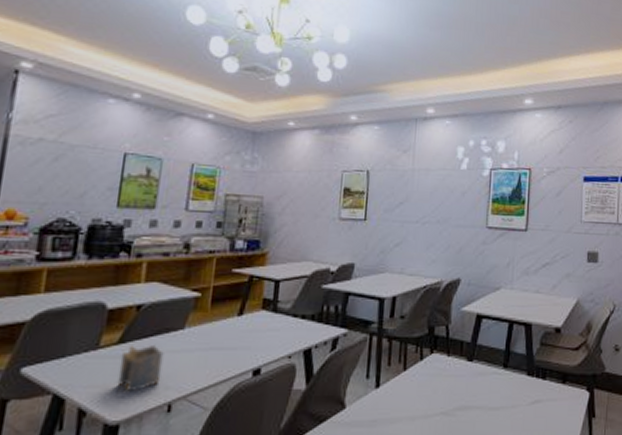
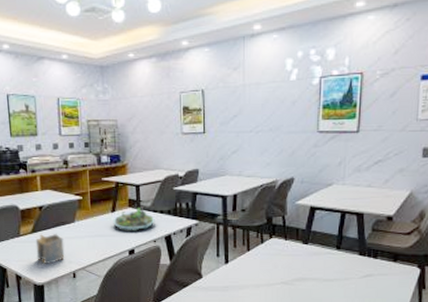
succulent planter: none [237,309,294,343] -> present [113,207,155,231]

